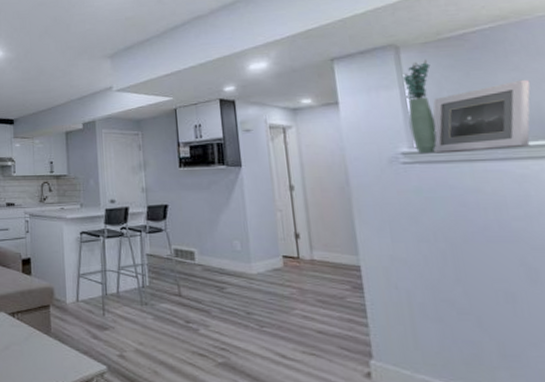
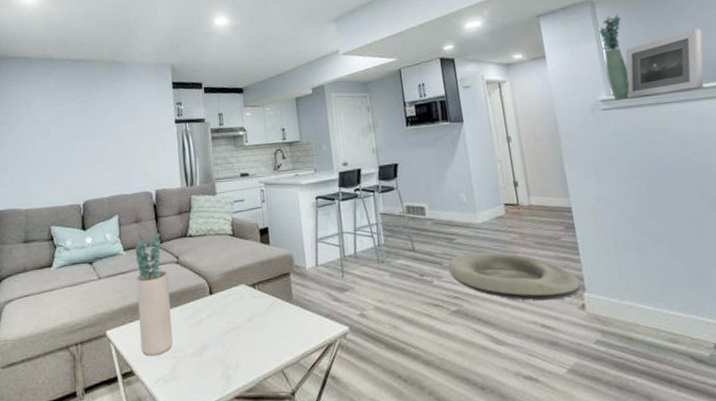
dog bed: none [216,305,368,364] -> present [447,252,581,301]

